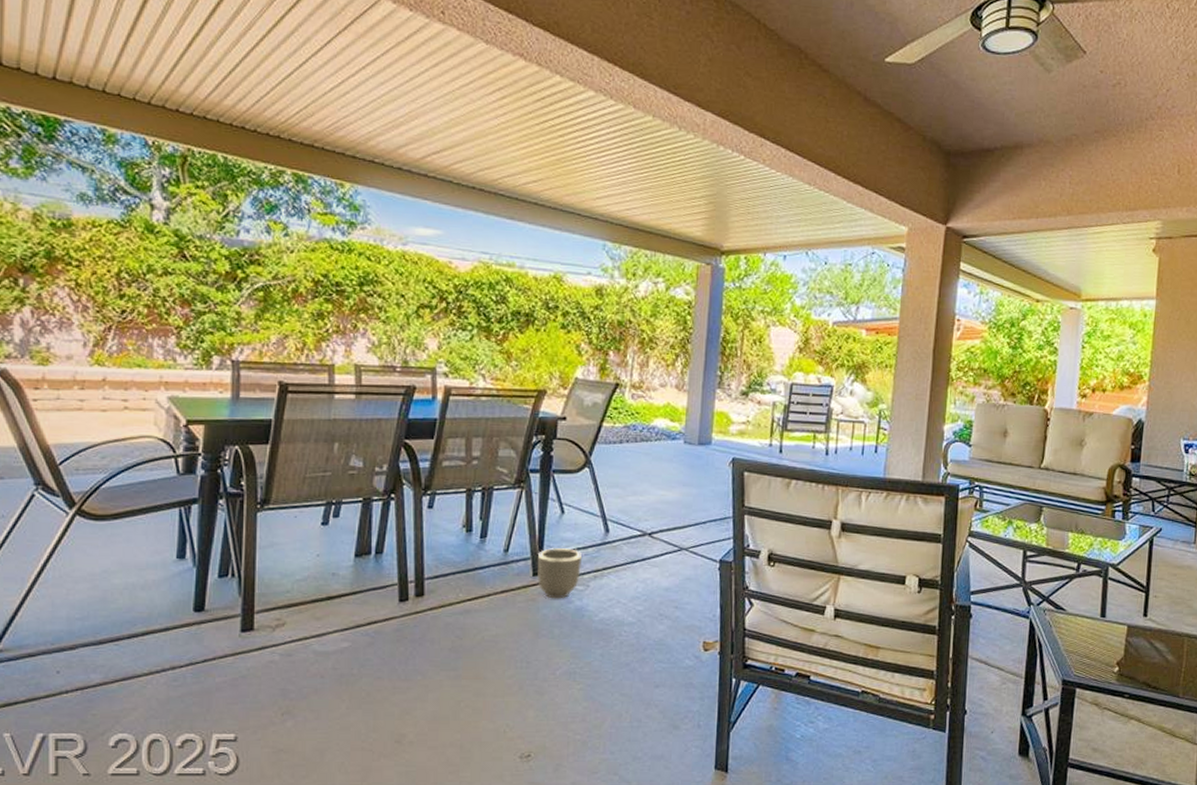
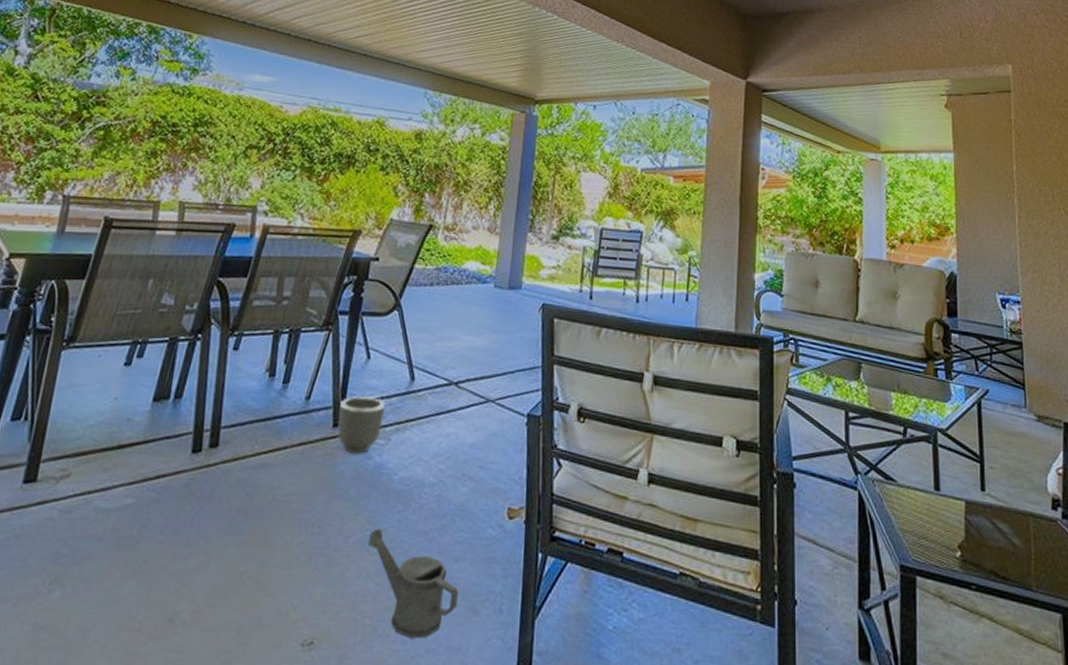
watering can: none [573,661,660,749] -> present [367,528,459,638]

